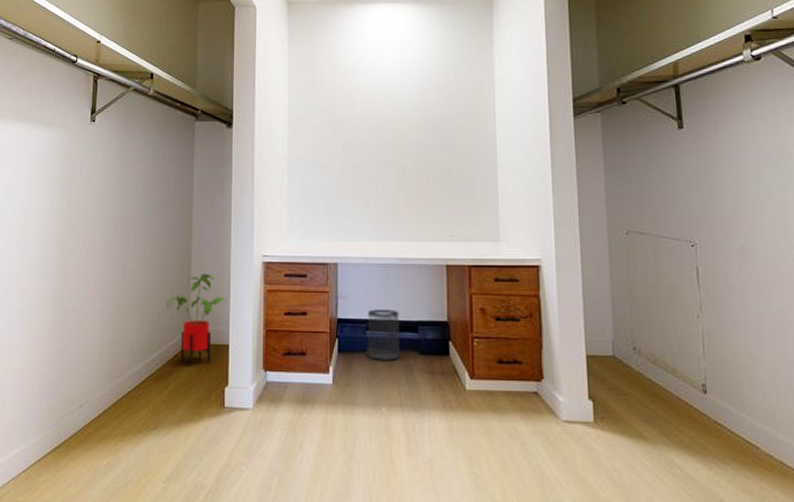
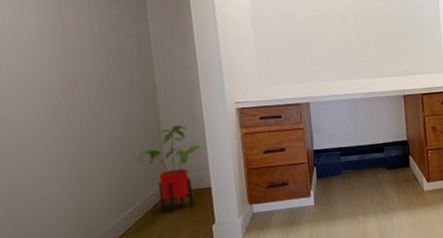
wastebasket: present [368,309,400,361] -> none [340,136,370,180]

